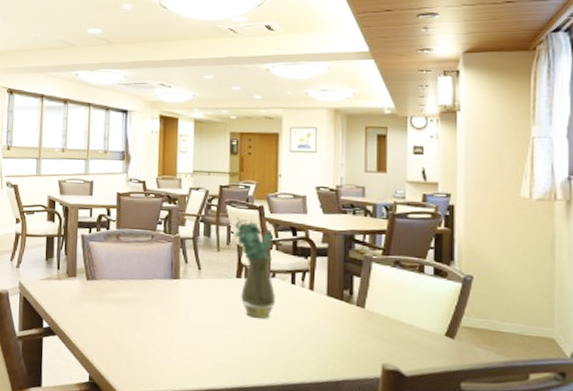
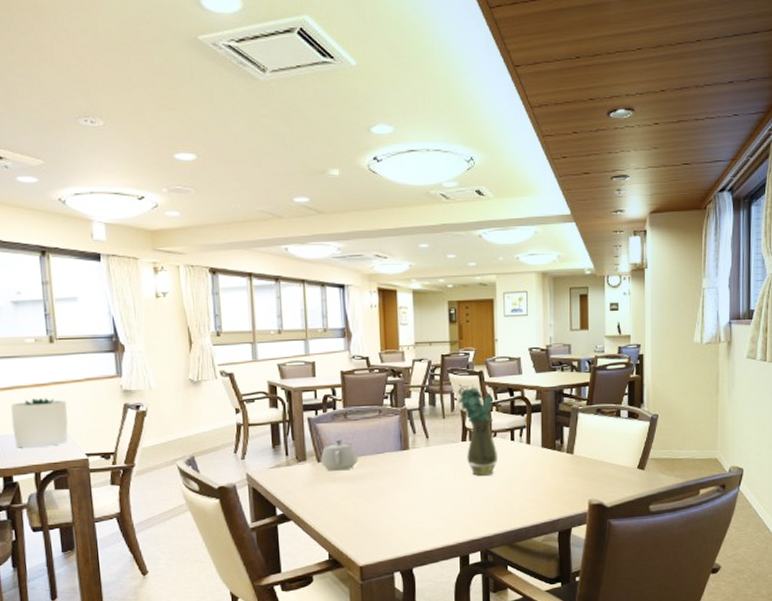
teapot: none [89,259,128,292] -> present [320,439,359,471]

